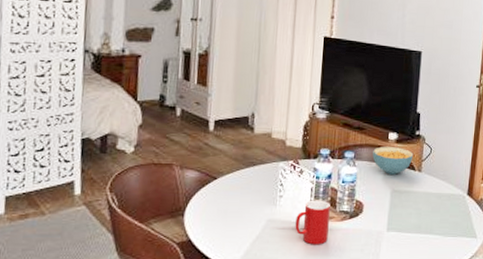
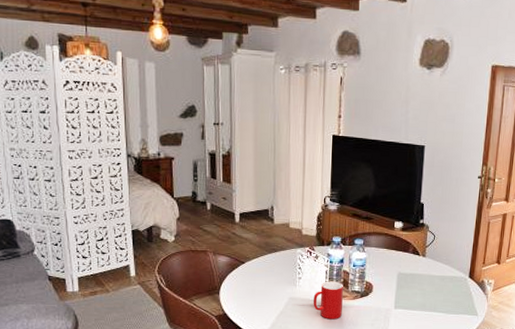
cereal bowl: present [372,147,414,175] -> none [380,234,418,259]

